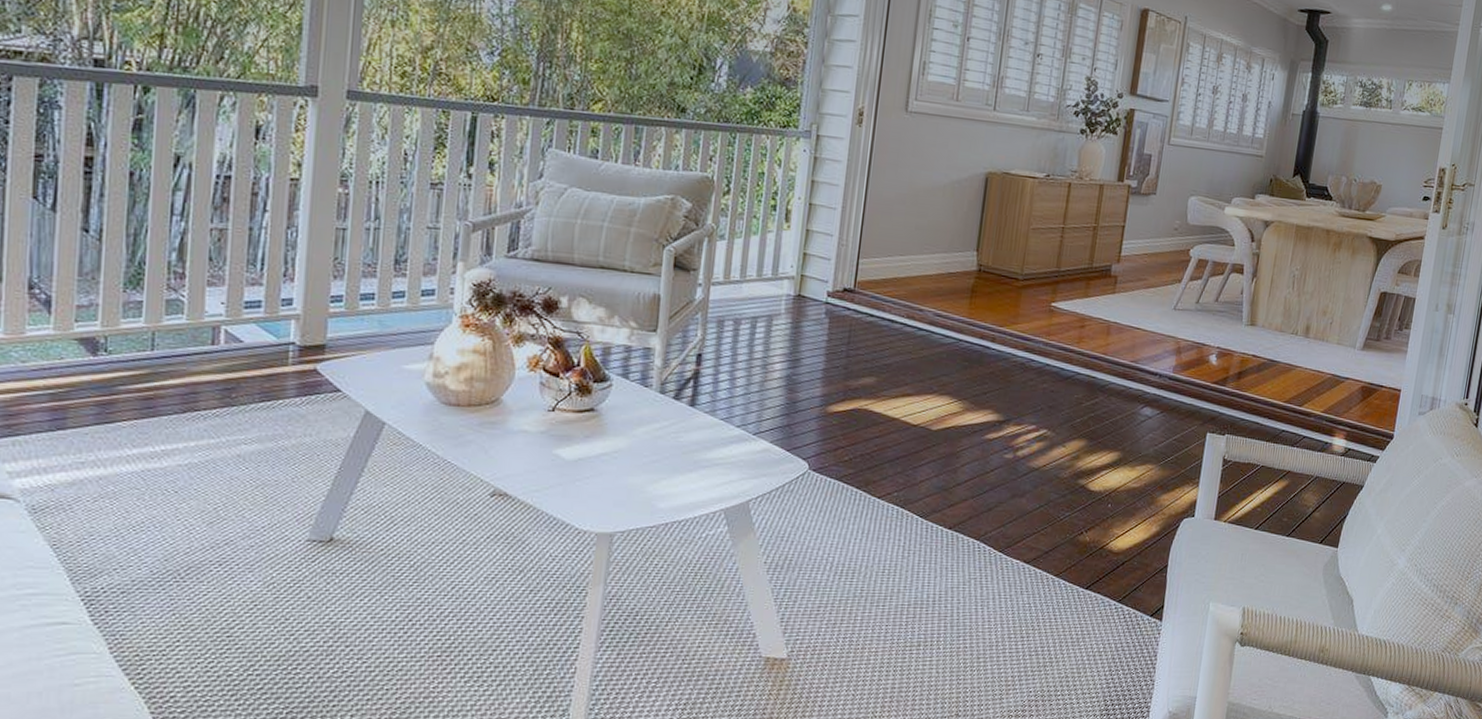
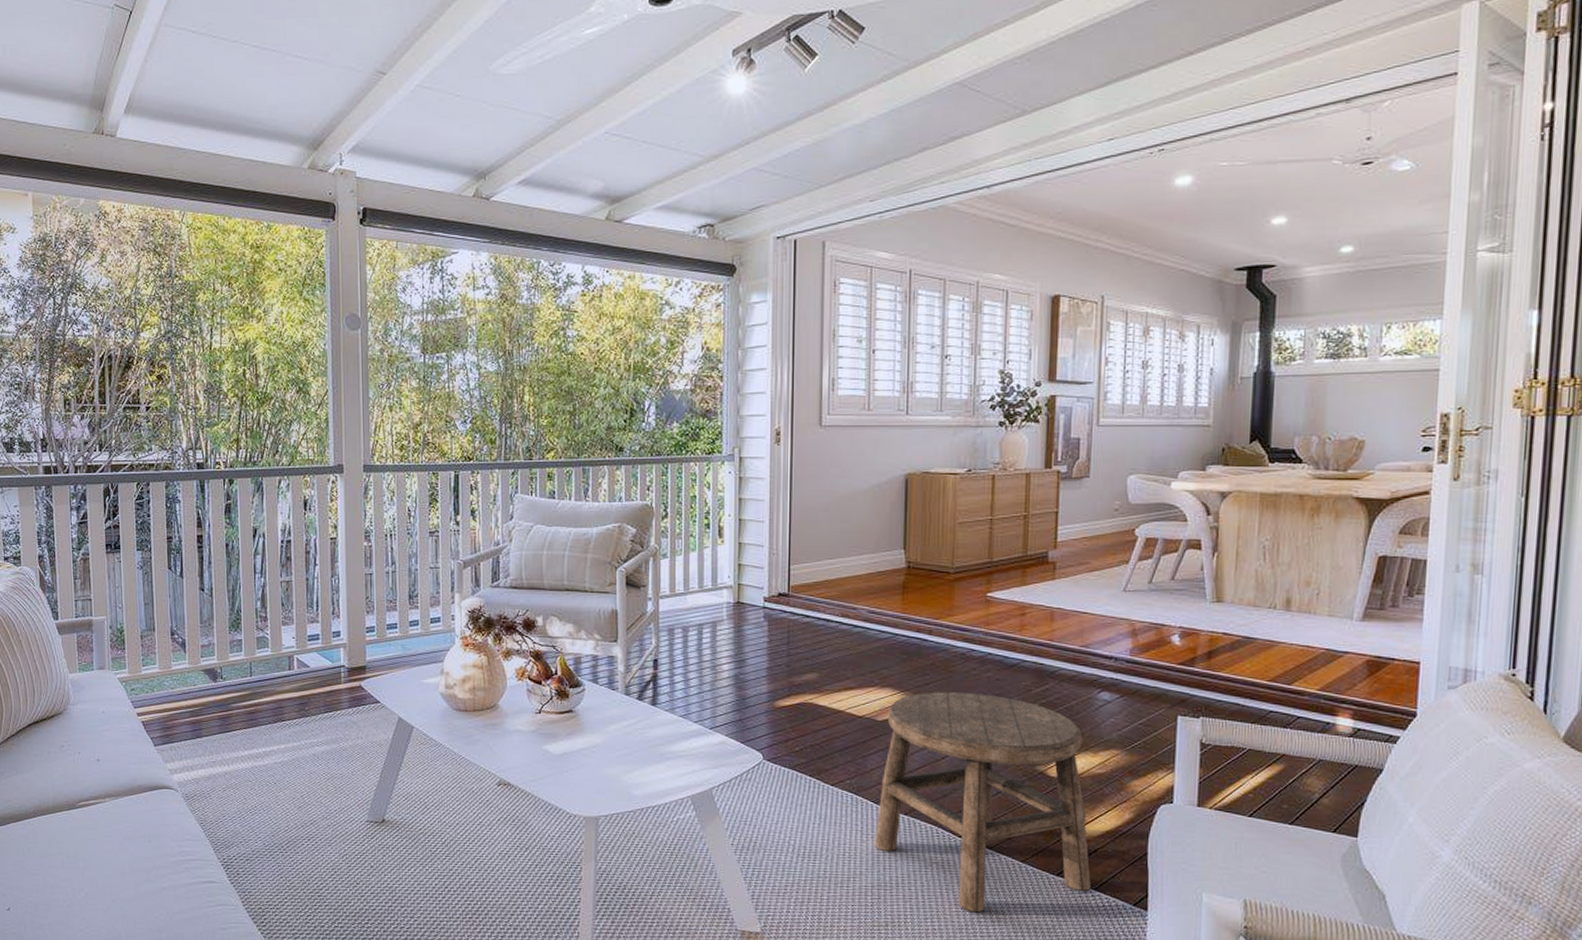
stool: none [915,401,1123,627] -> present [874,692,1091,912]

